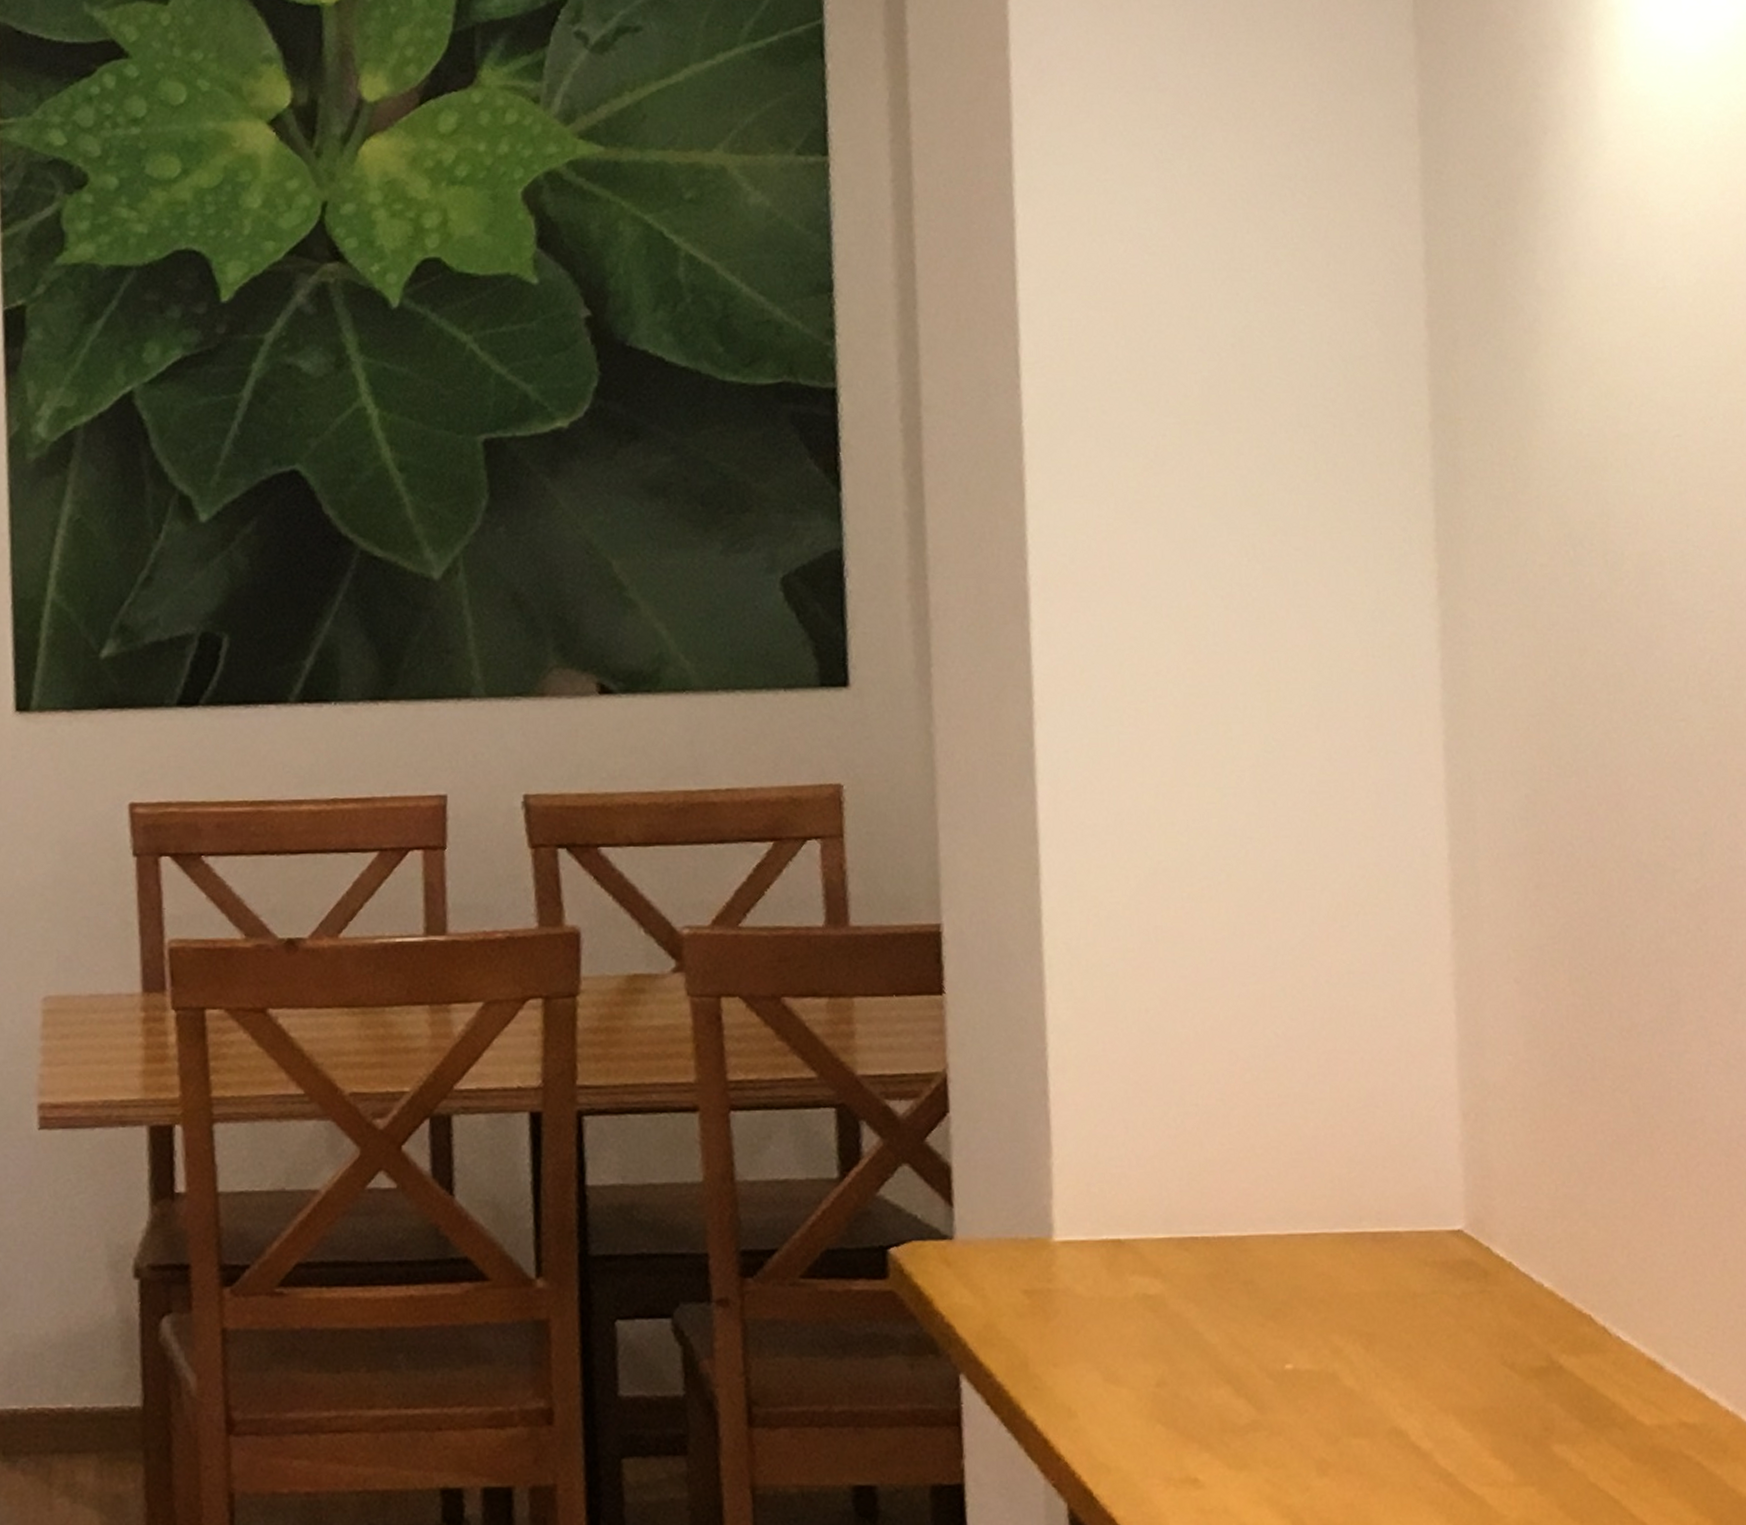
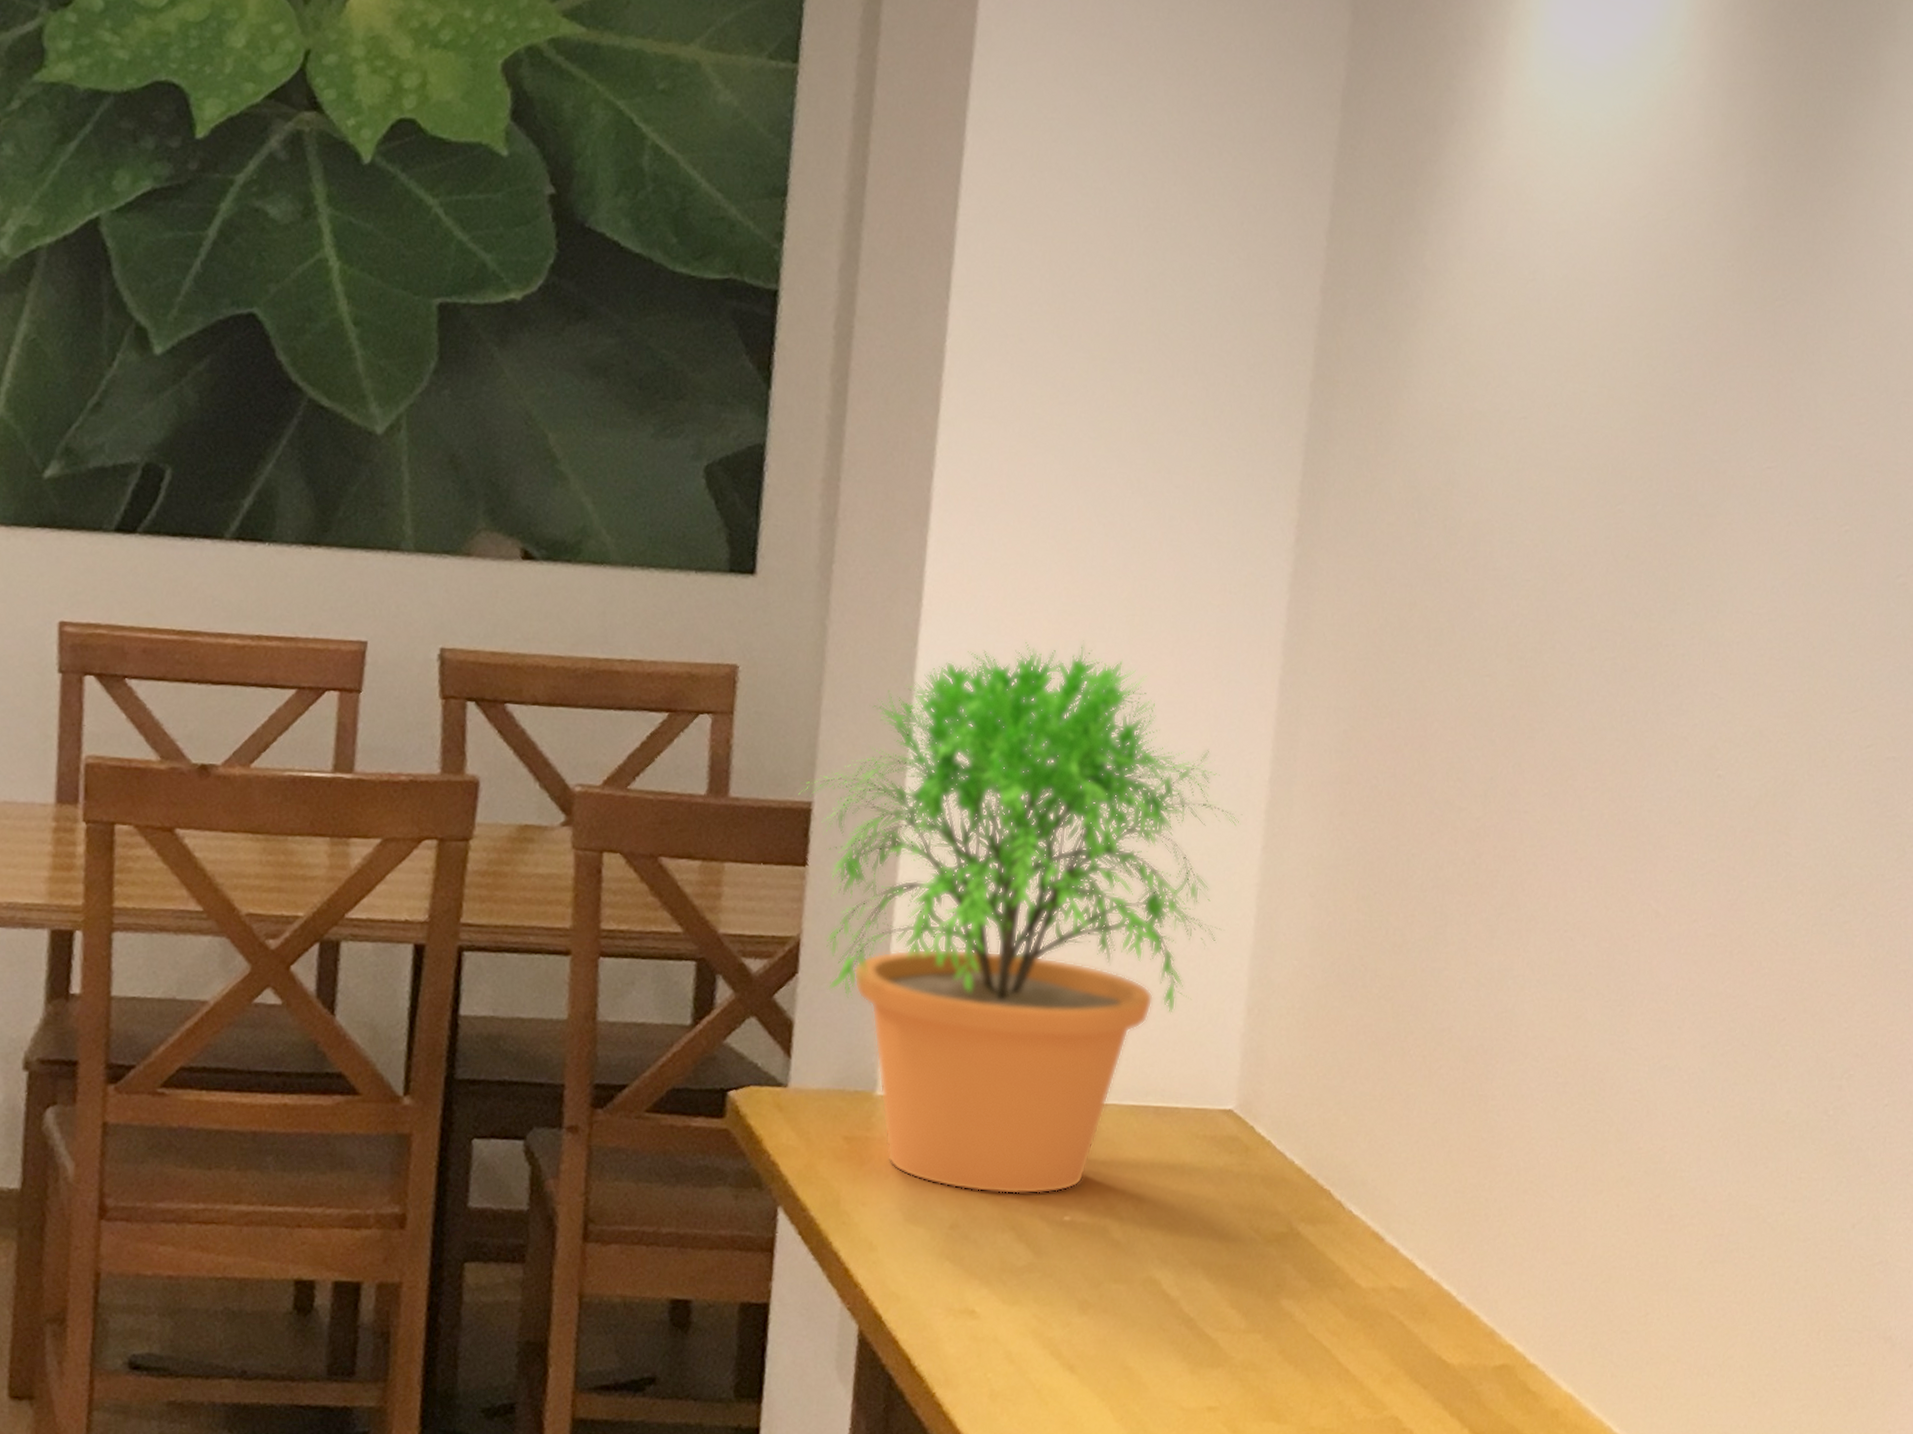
potted plant: none [924,723,1424,1344] -> present [798,640,1243,1195]

